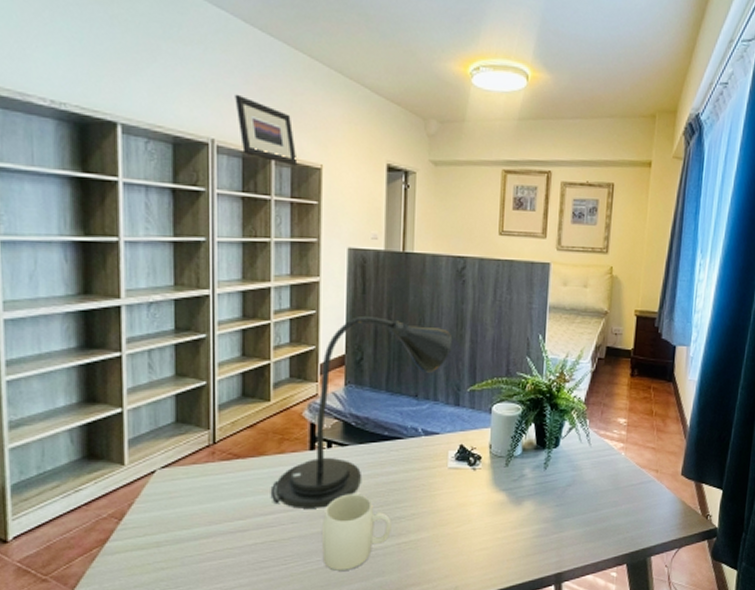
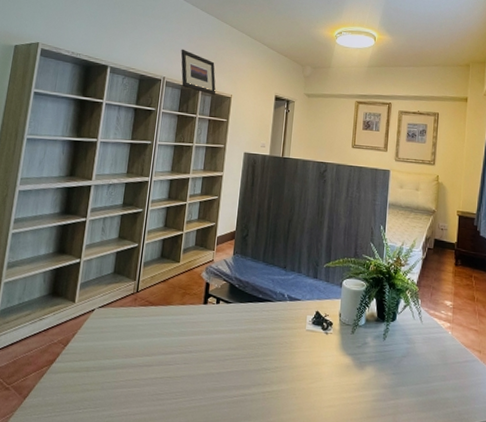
desk lamp: present [270,317,453,509] -> none [171,203,315,353]
mug: present [321,494,392,571] -> none [204,343,260,411]

